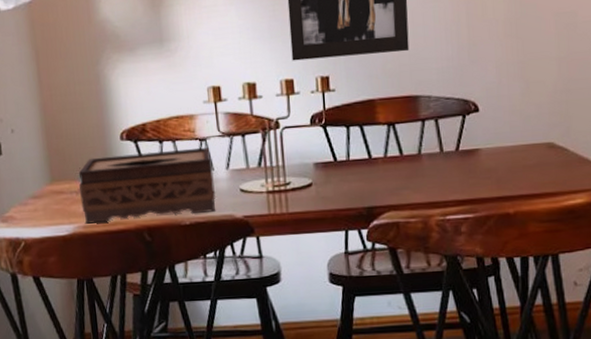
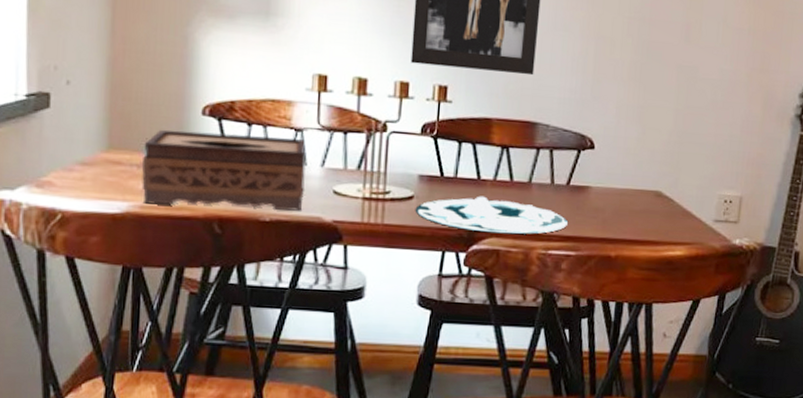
plate: none [315,173,462,208] -> present [415,196,568,234]

